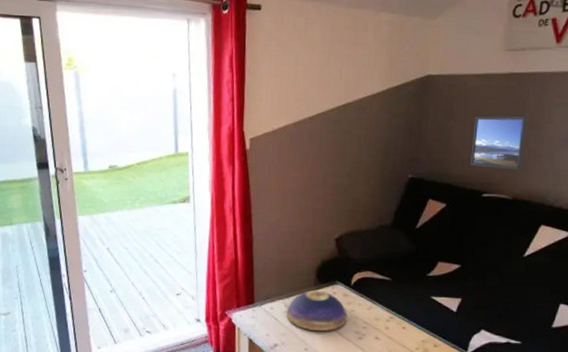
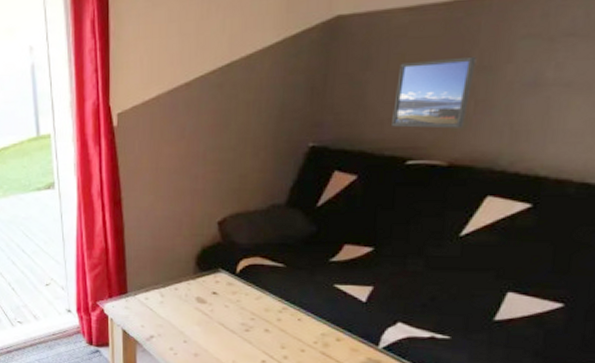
decorative bowl: present [286,290,347,331] -> none [162,279,232,323]

